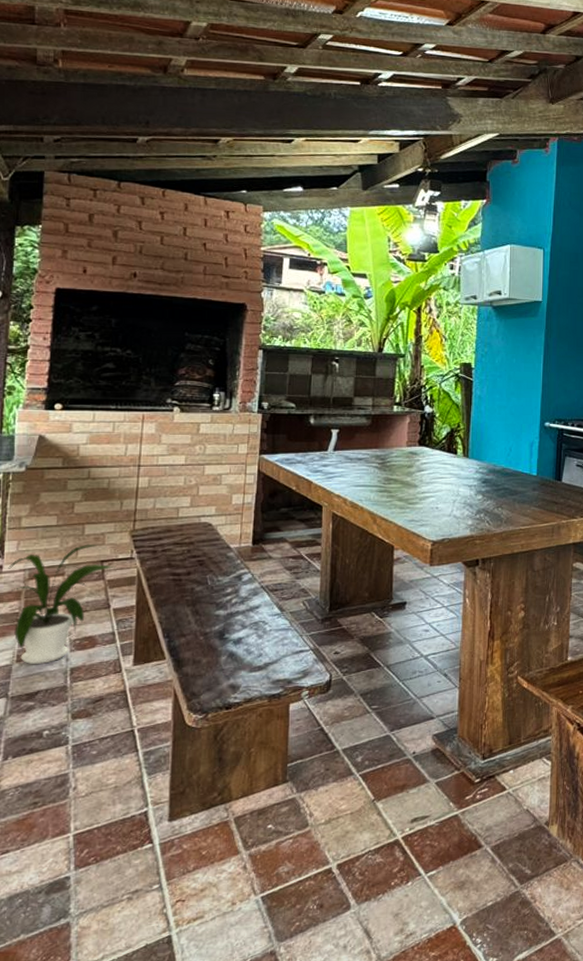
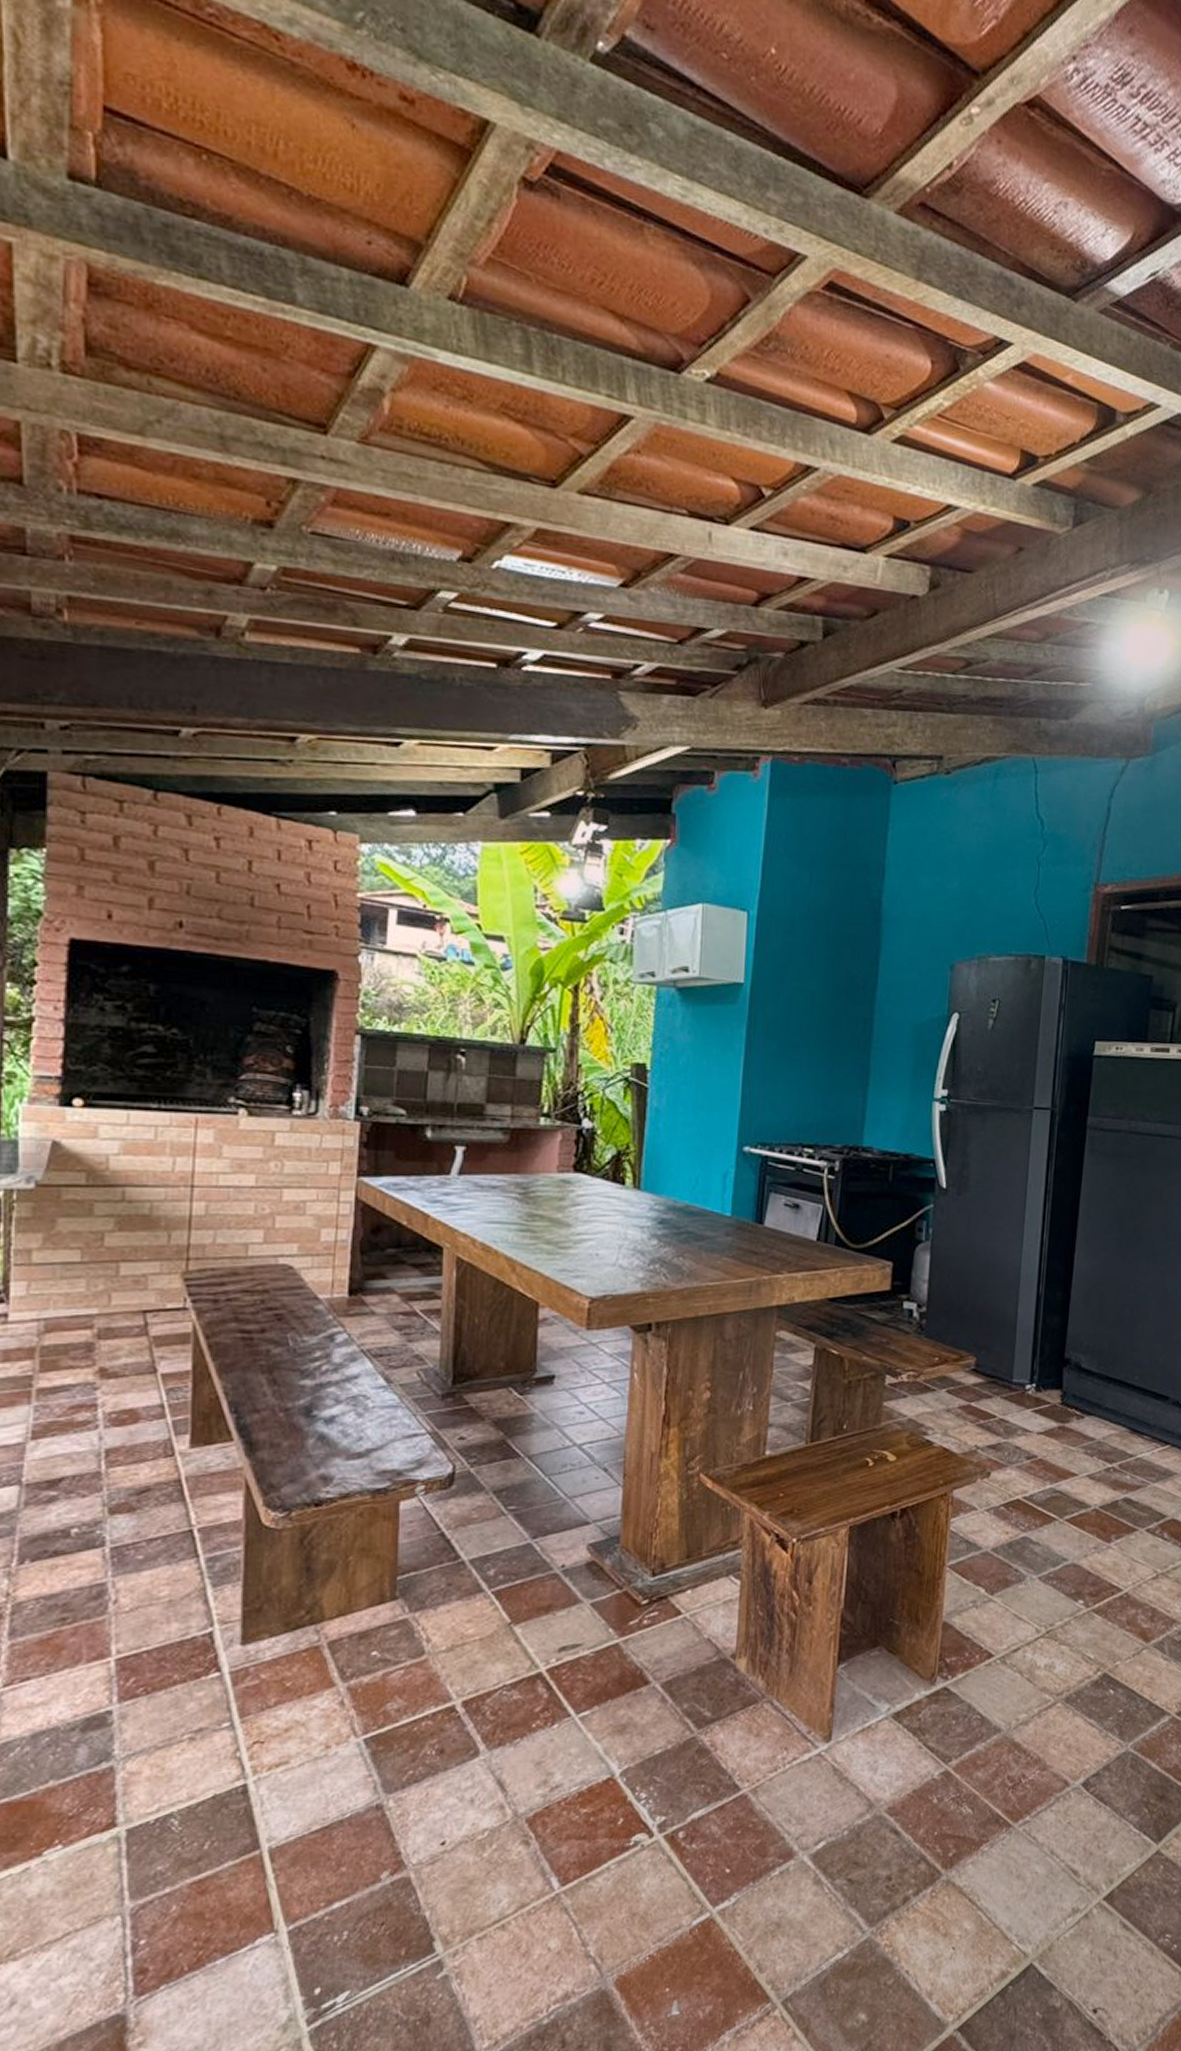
house plant: present [8,544,115,664] -> none [15,1288,163,1443]

